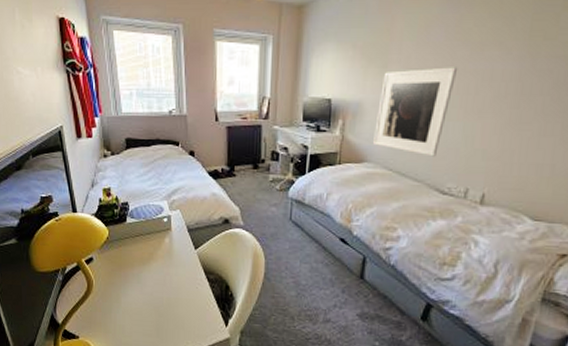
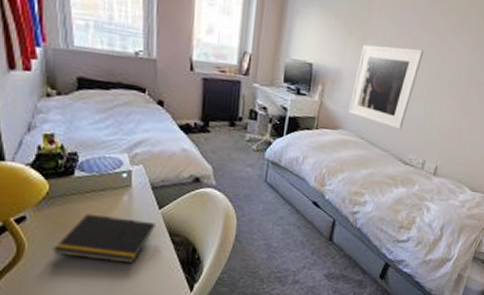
notepad: none [113,254,193,299] -> present [52,213,156,264]

